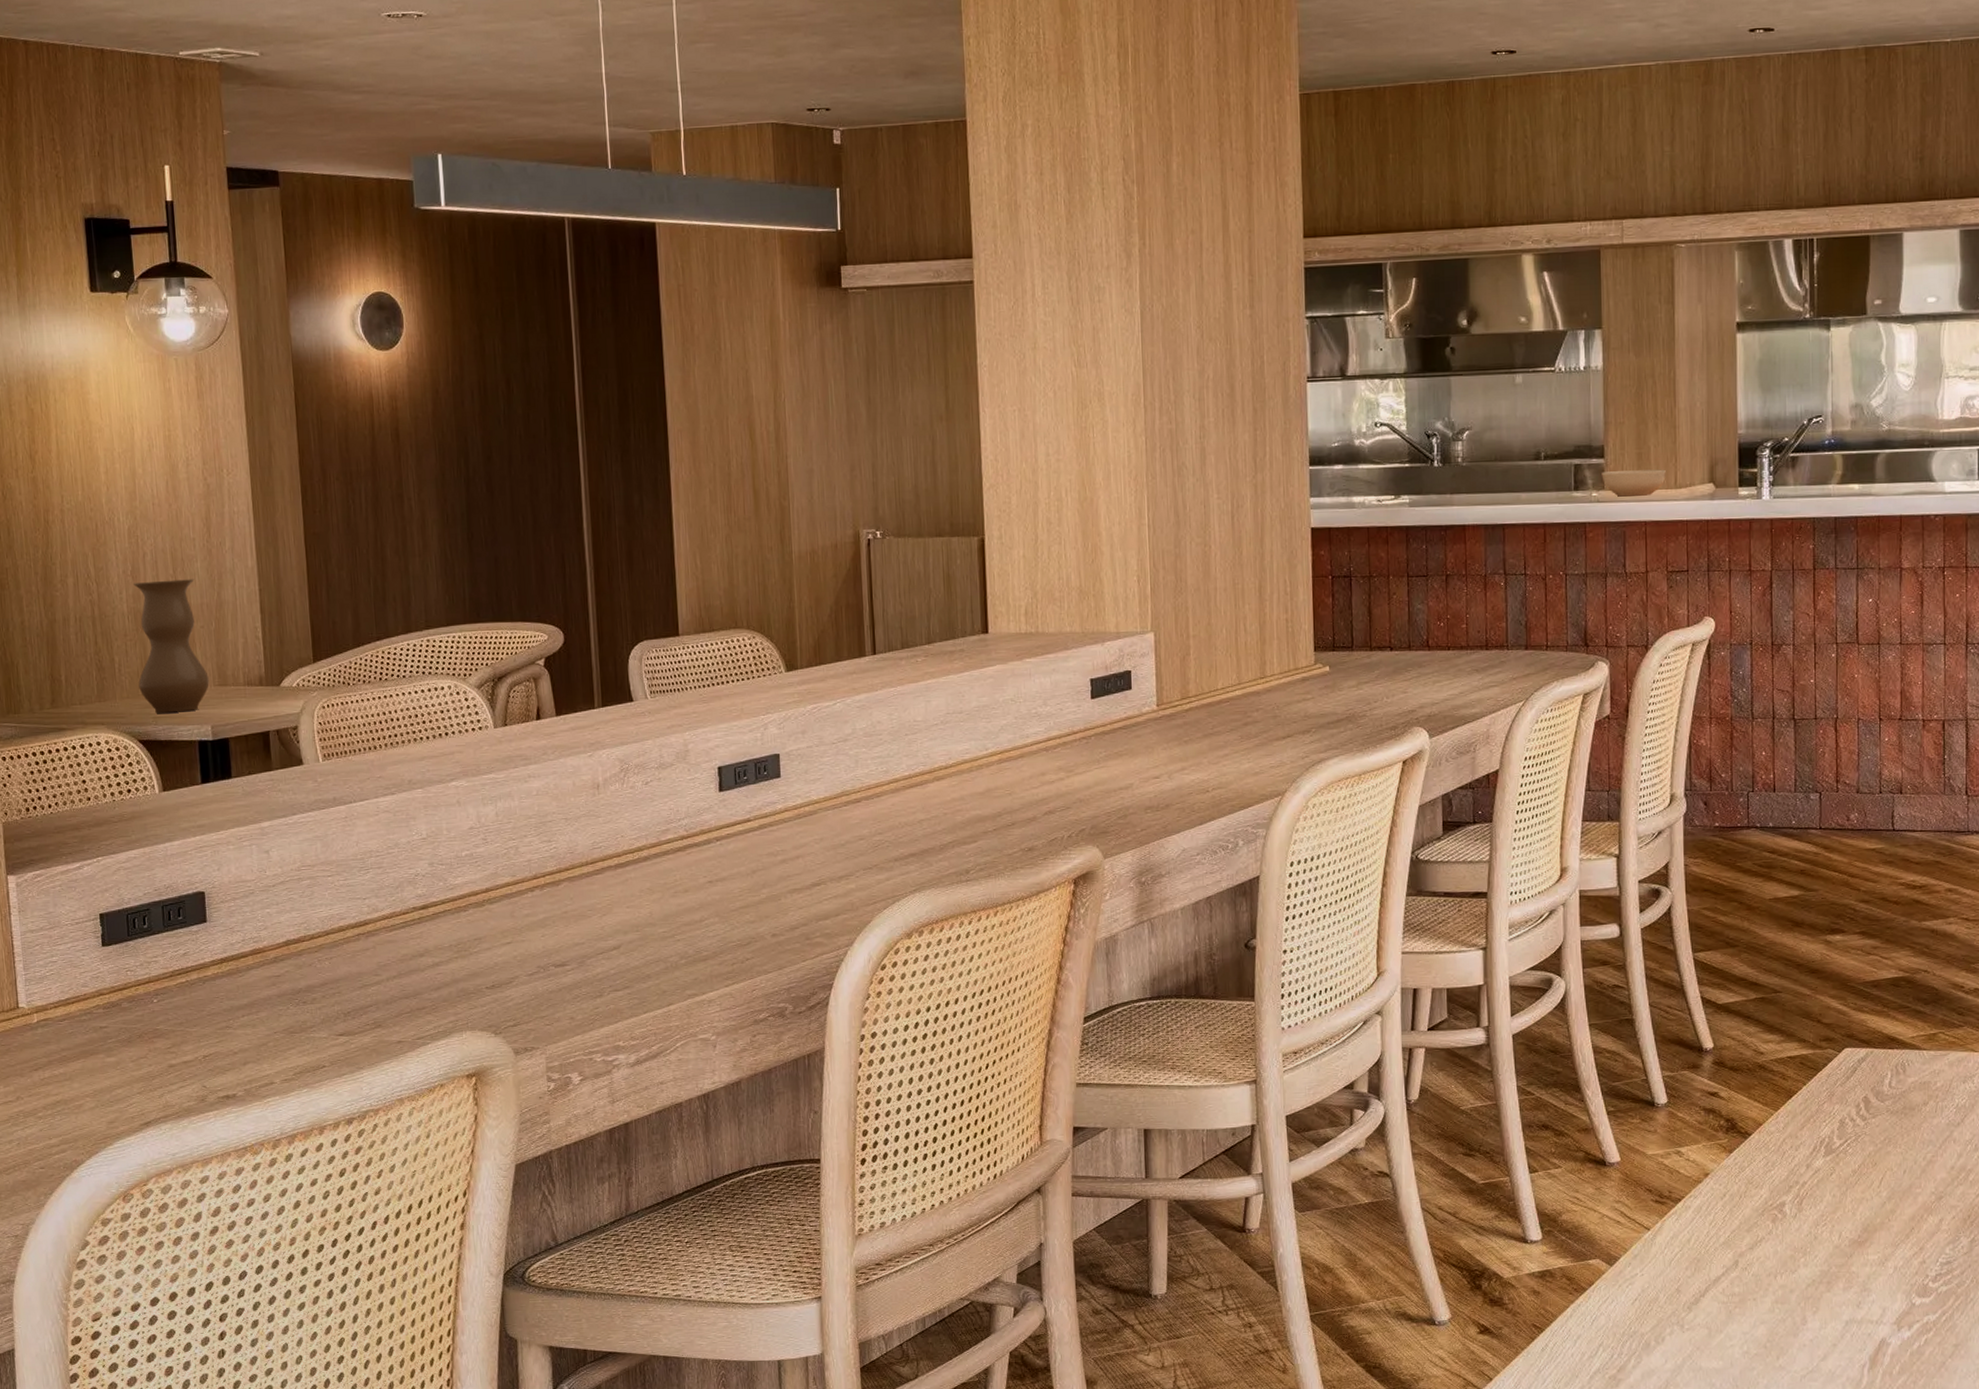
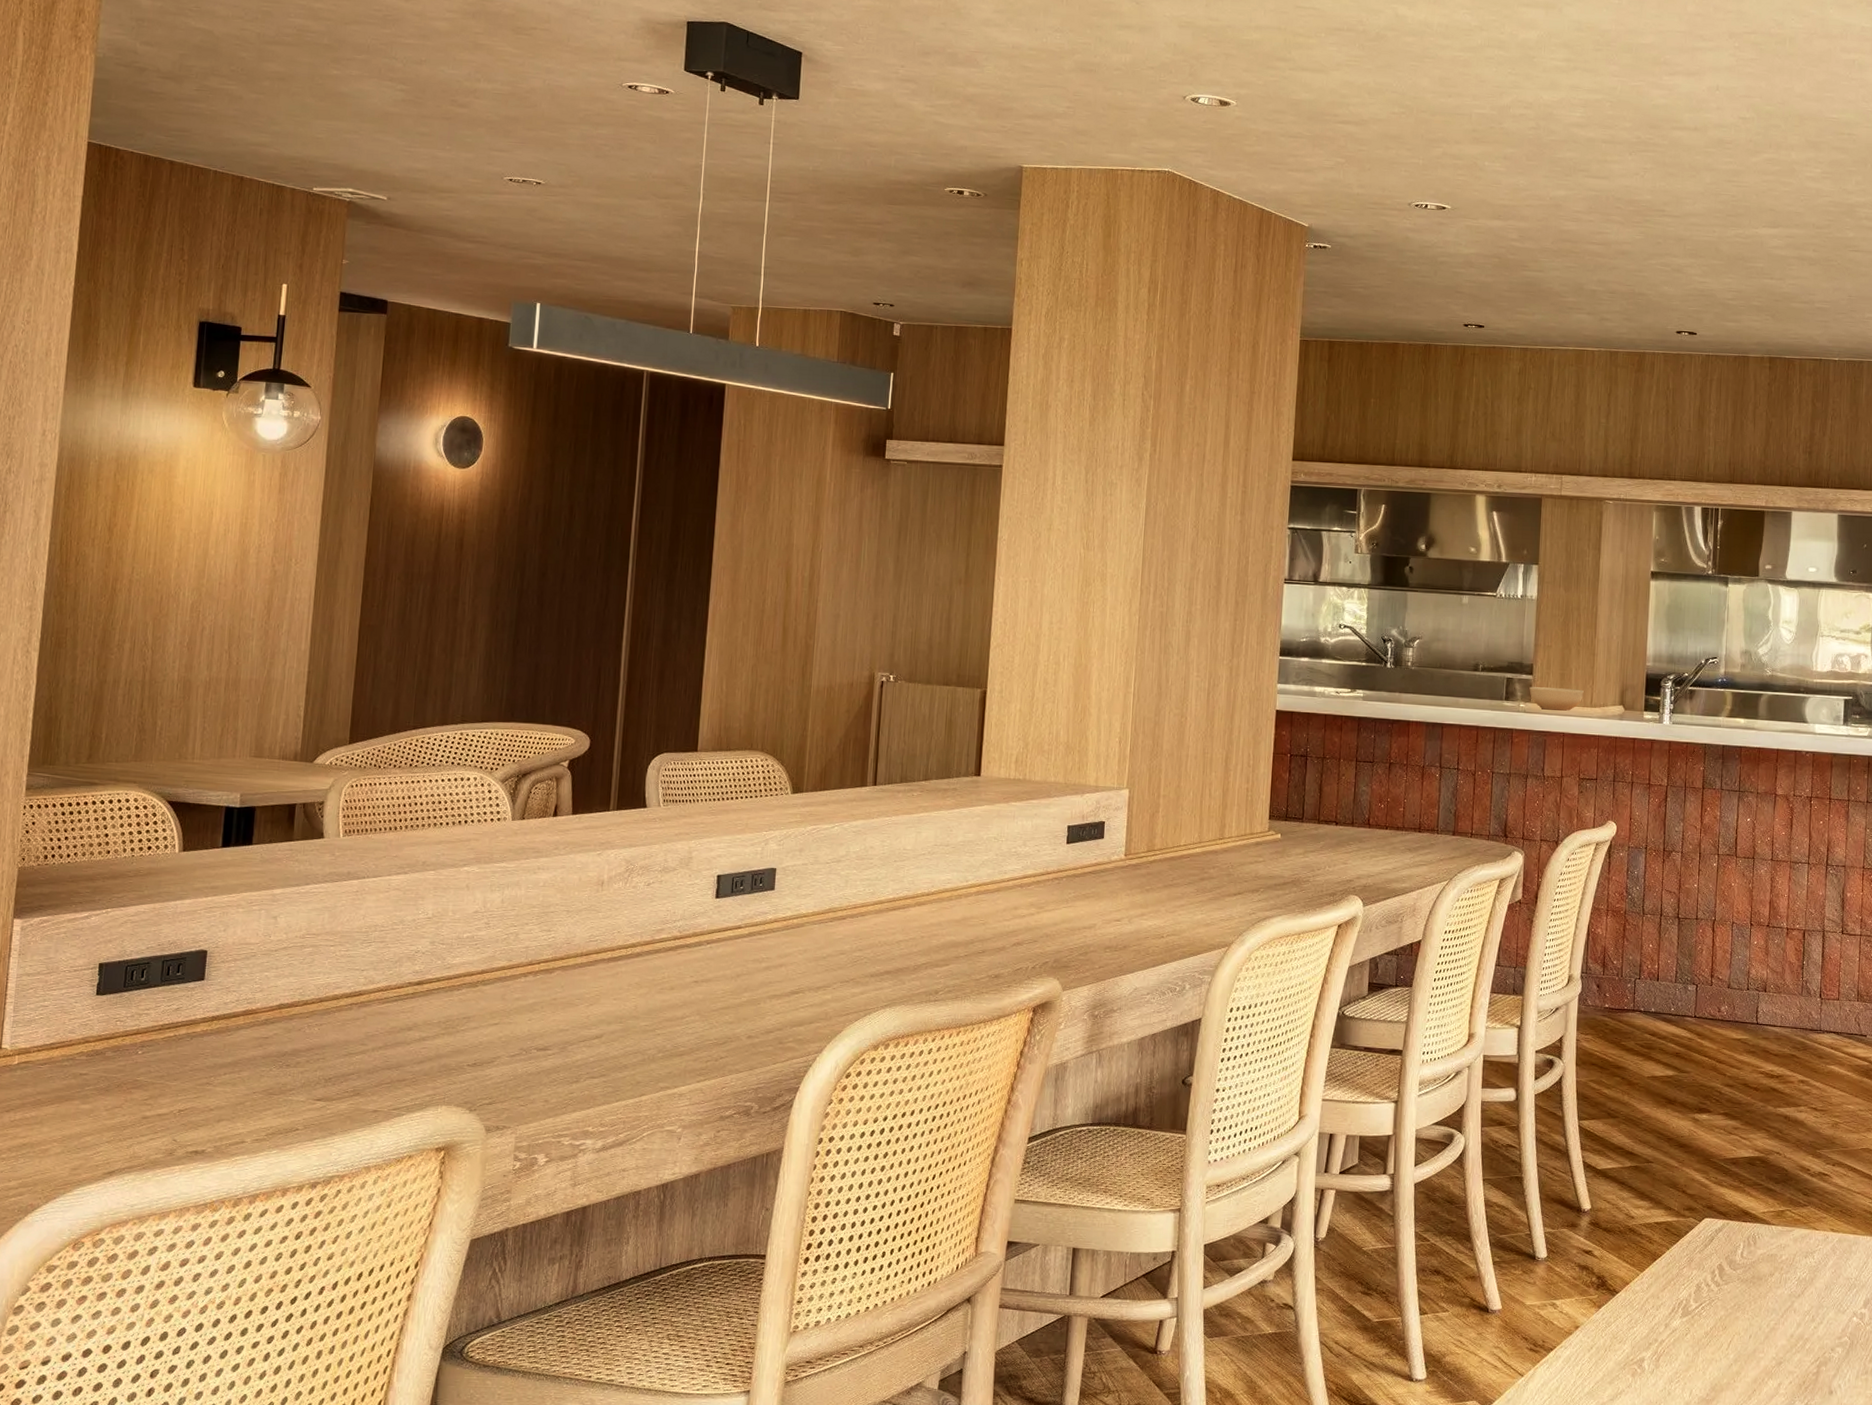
vase: present [133,579,209,713] -> none [176,654,248,779]

